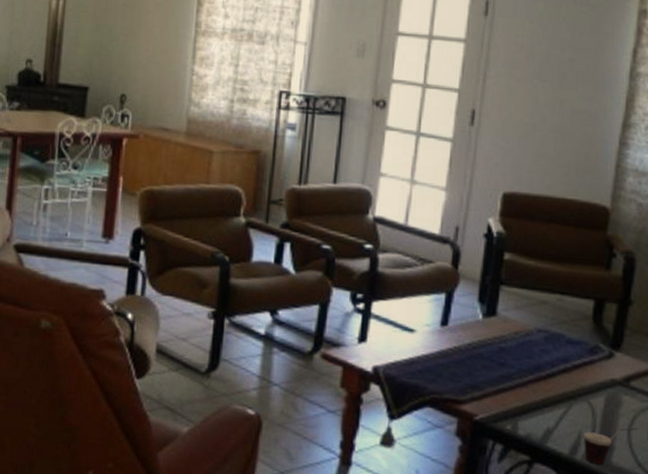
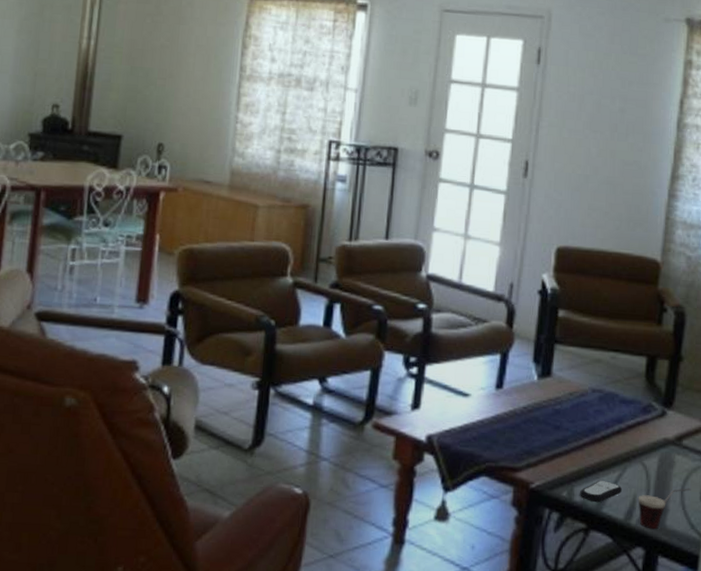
remote control: none [523,415,568,437] -> present [579,479,623,503]

